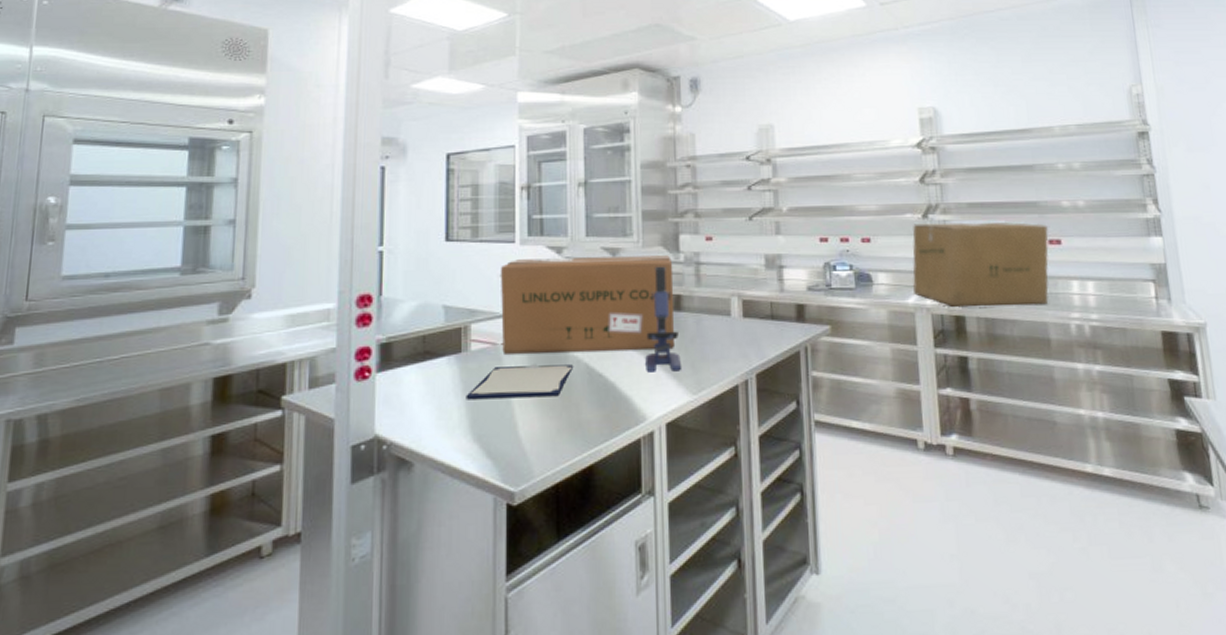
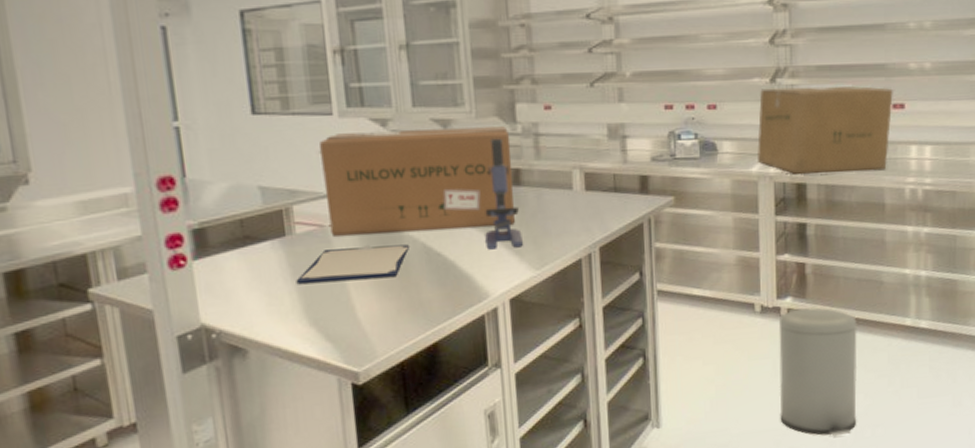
pedal bin: none [944,447,1041,597] -> present [778,307,858,436]

